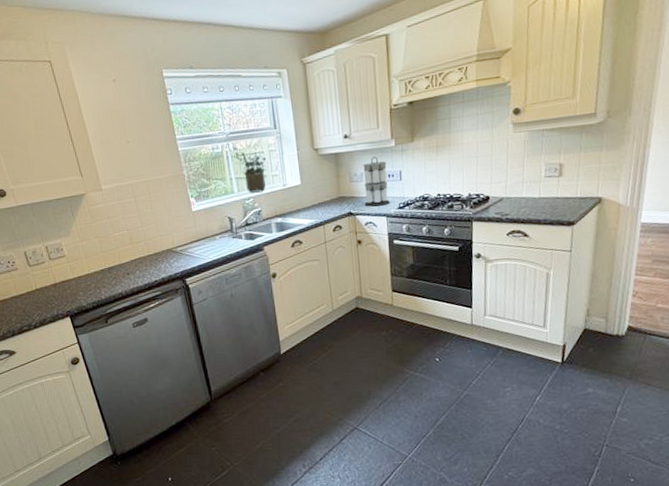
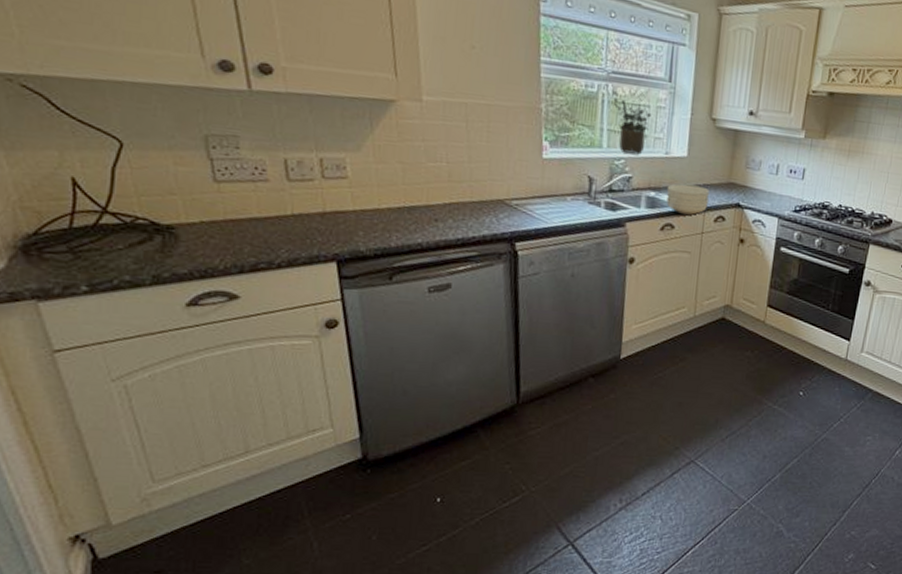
bowl: none [290,205,326,232] -> present [666,184,709,216]
spice rack: present [363,156,390,207] -> none [756,144,791,205]

